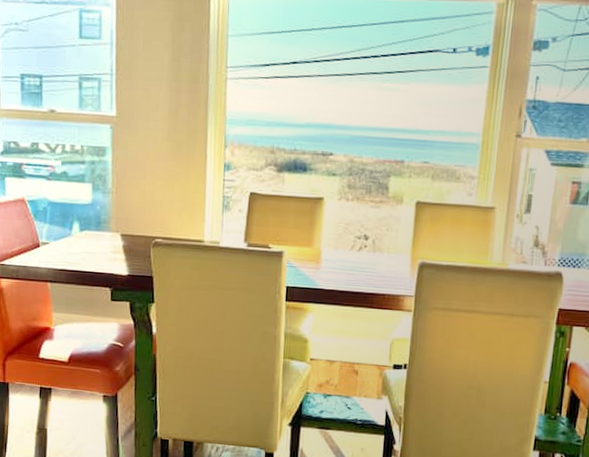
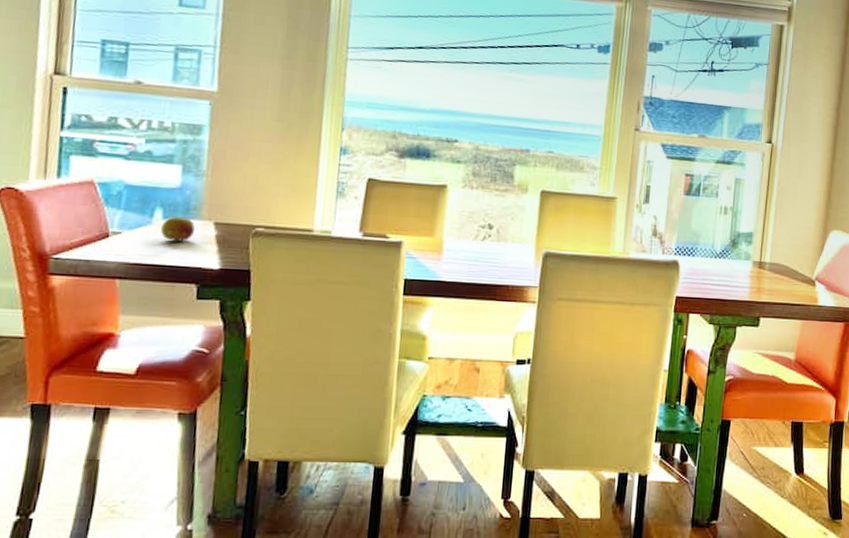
fruit: none [79,229,105,251] -> present [161,217,195,241]

